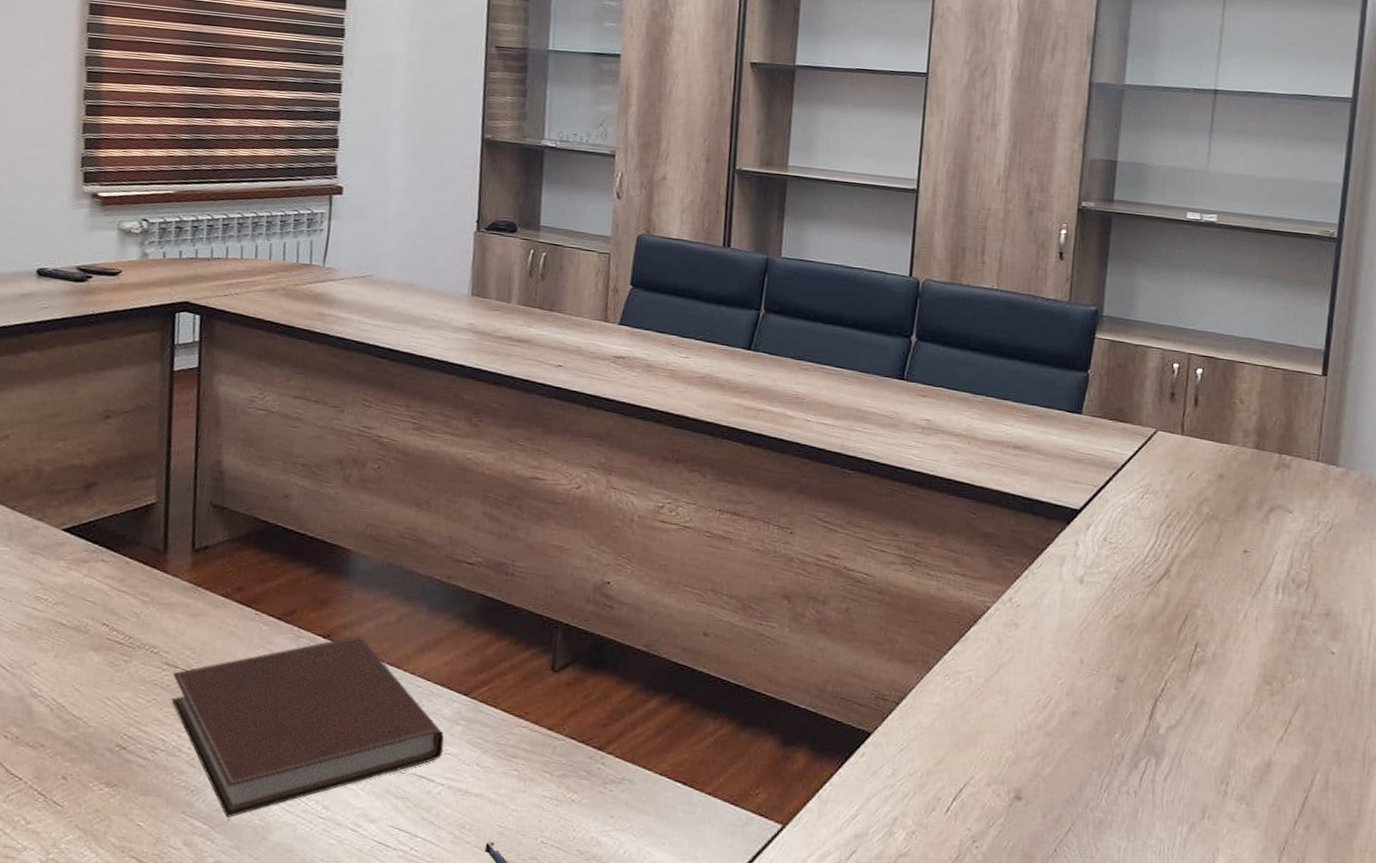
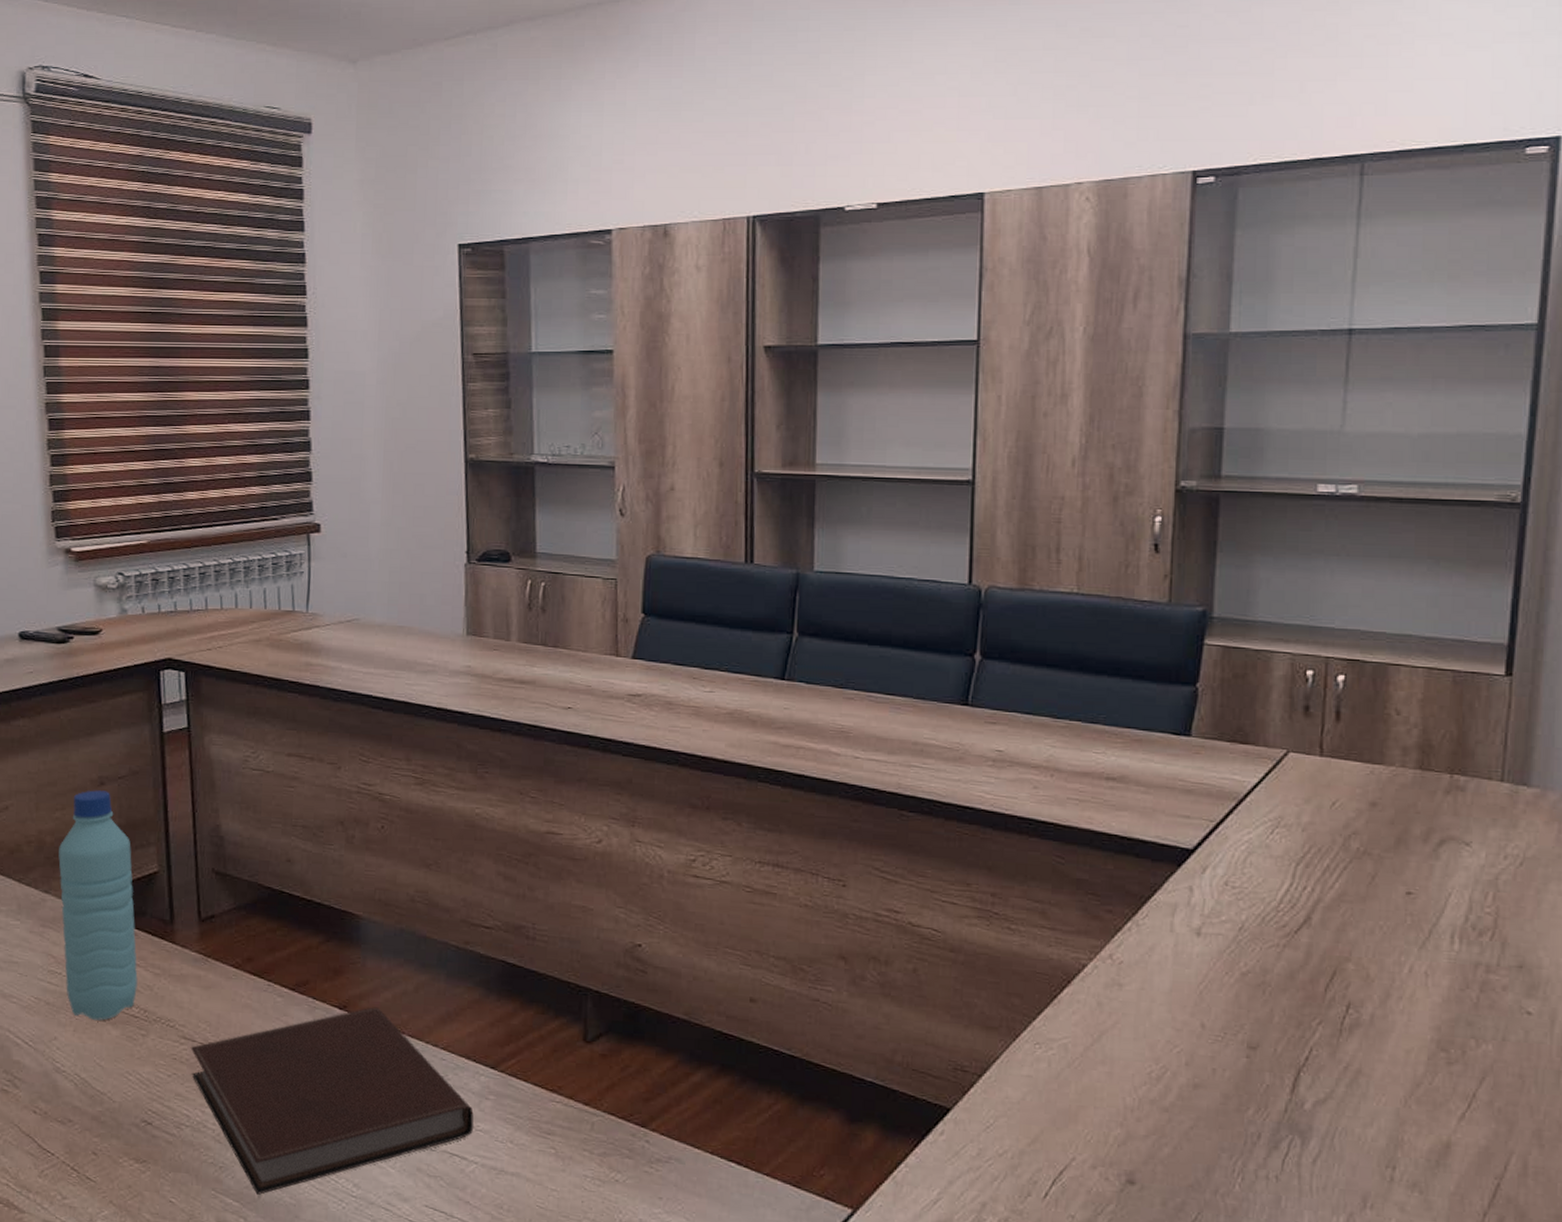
water bottle: none [51,423,131,647] -> present [58,790,138,1021]

